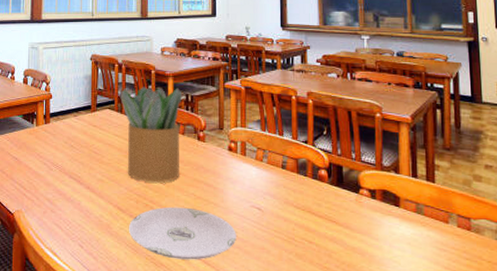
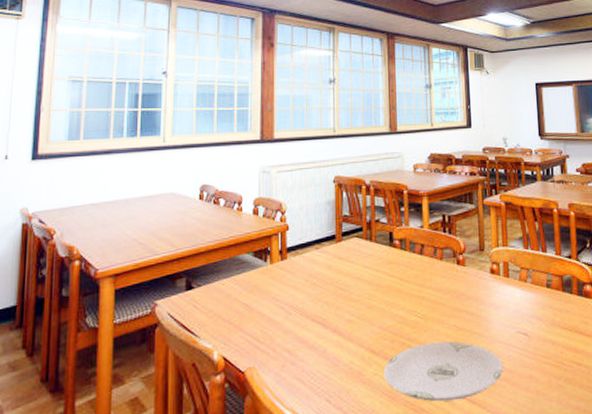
potted plant: present [120,86,182,183] -> none [369,208,439,317]

